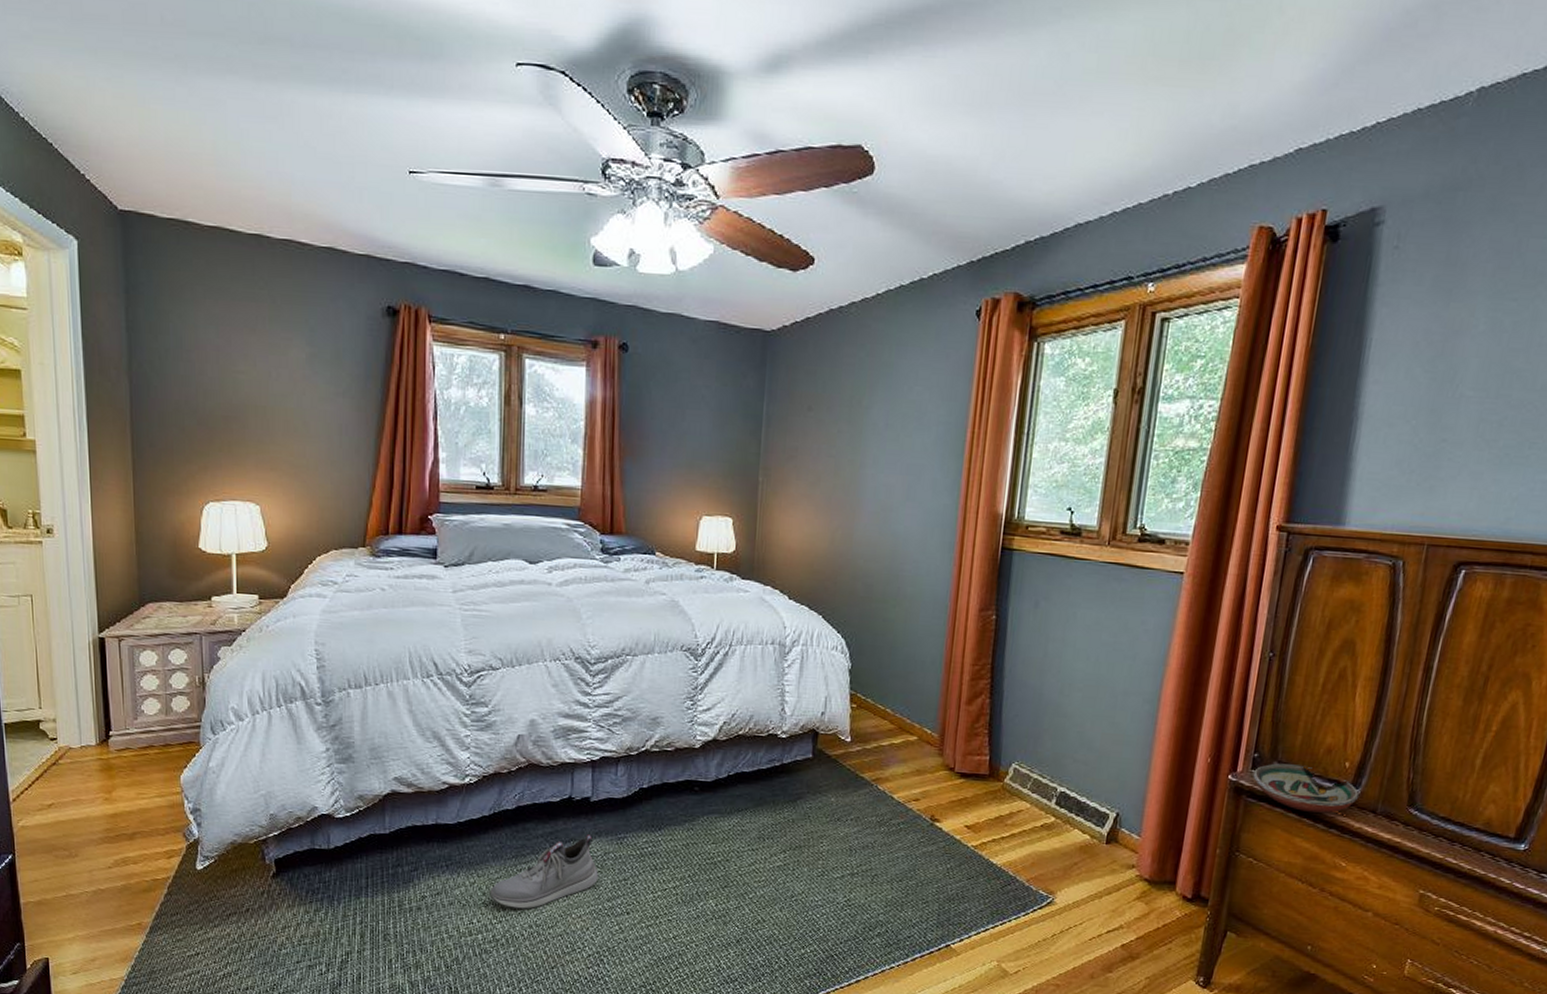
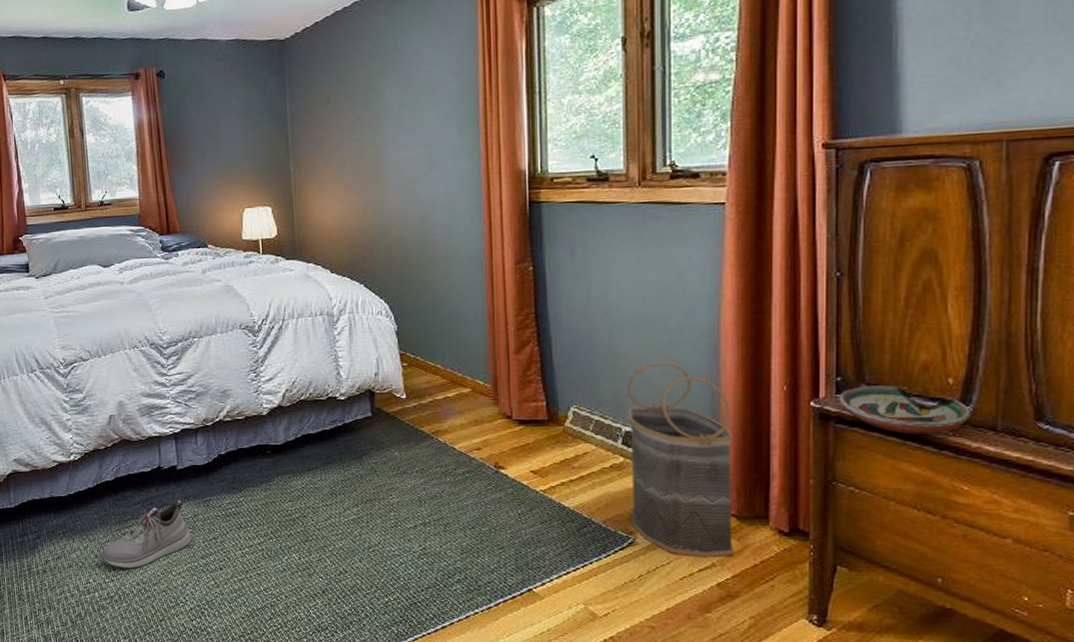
basket: none [1052,725,1159,920] -> present [626,362,734,558]

